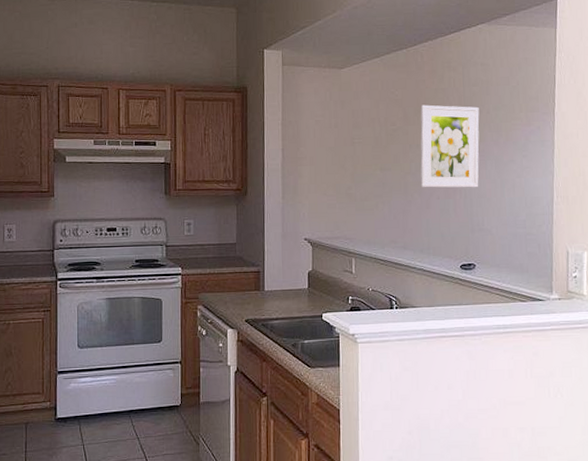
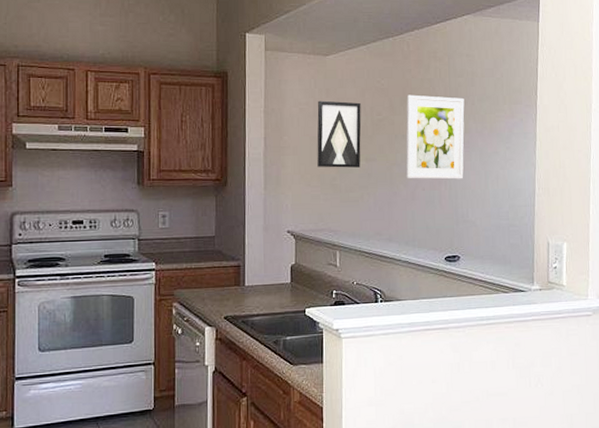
wall art: none [332,112,376,178] -> present [317,100,361,168]

